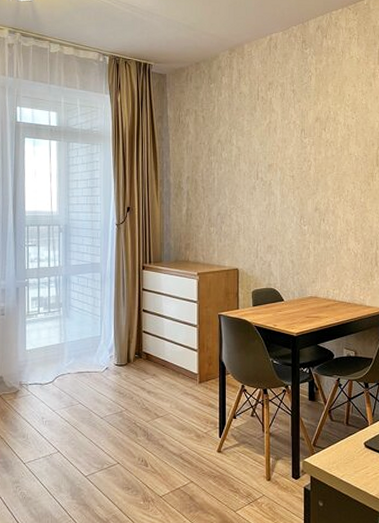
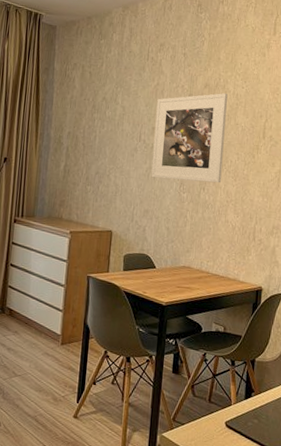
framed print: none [271,125,340,214] -> present [151,93,228,183]

